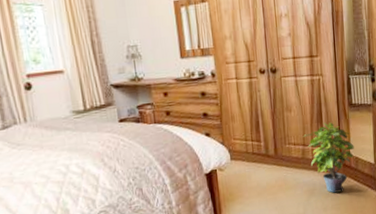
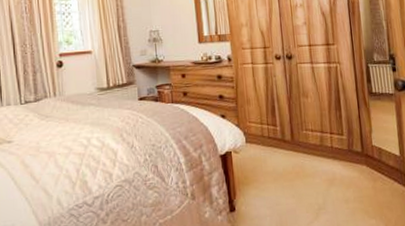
potted plant: present [304,122,354,193] -> none [321,110,377,185]

